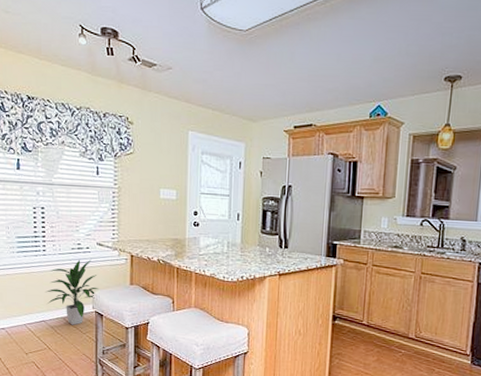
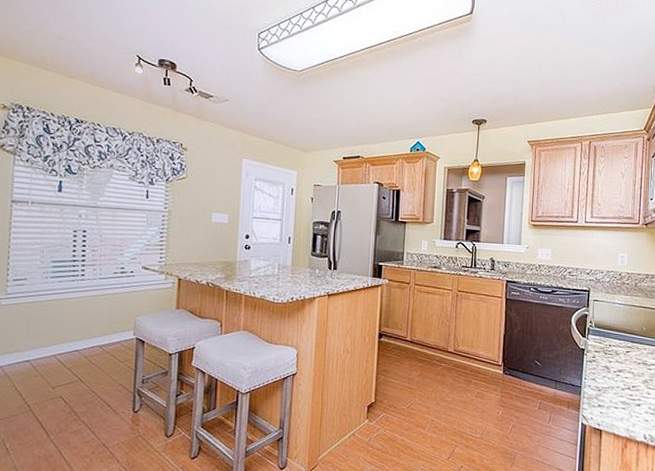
indoor plant: present [45,259,99,325] -> none [80,283,142,354]

